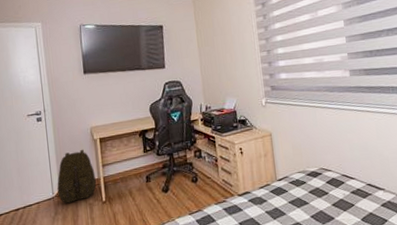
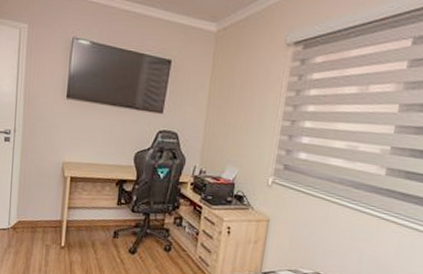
backpack: present [57,149,97,203] -> none [14,184,59,239]

